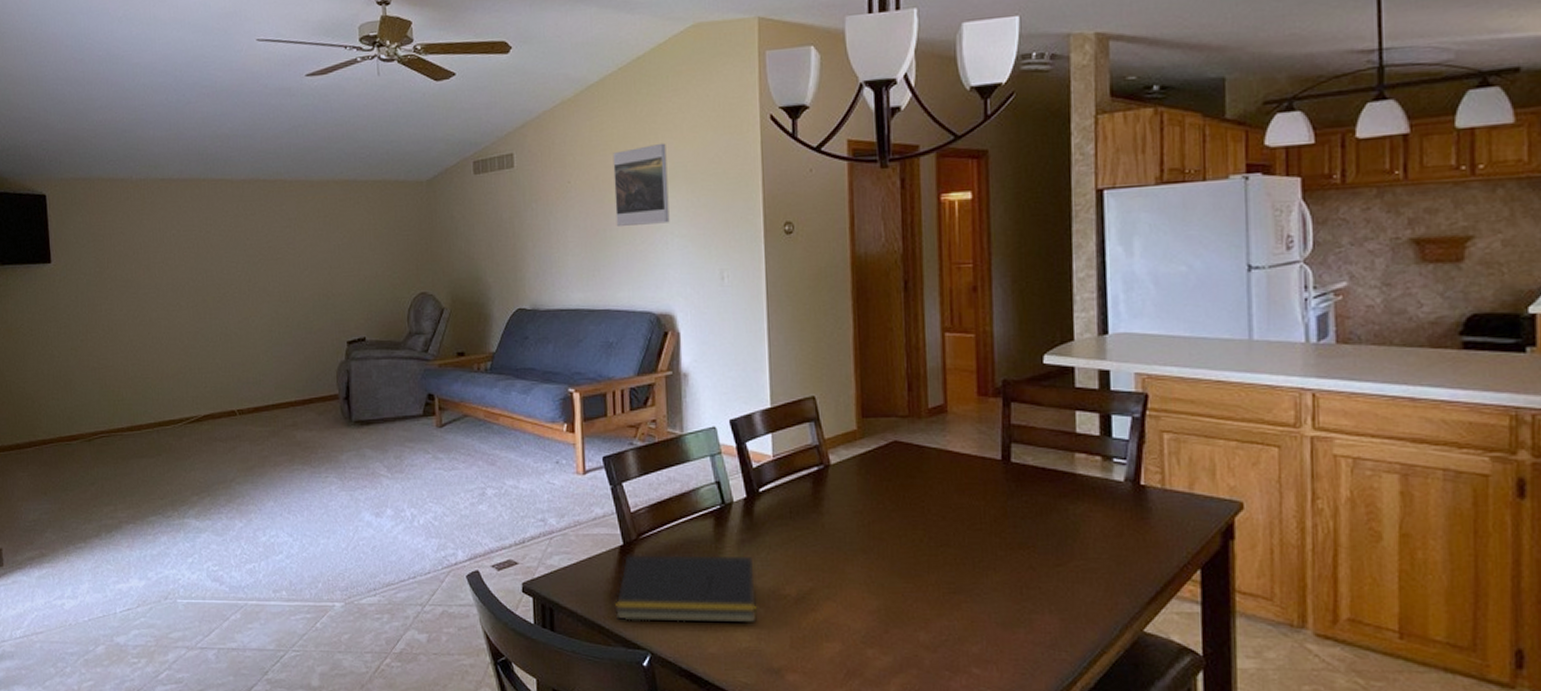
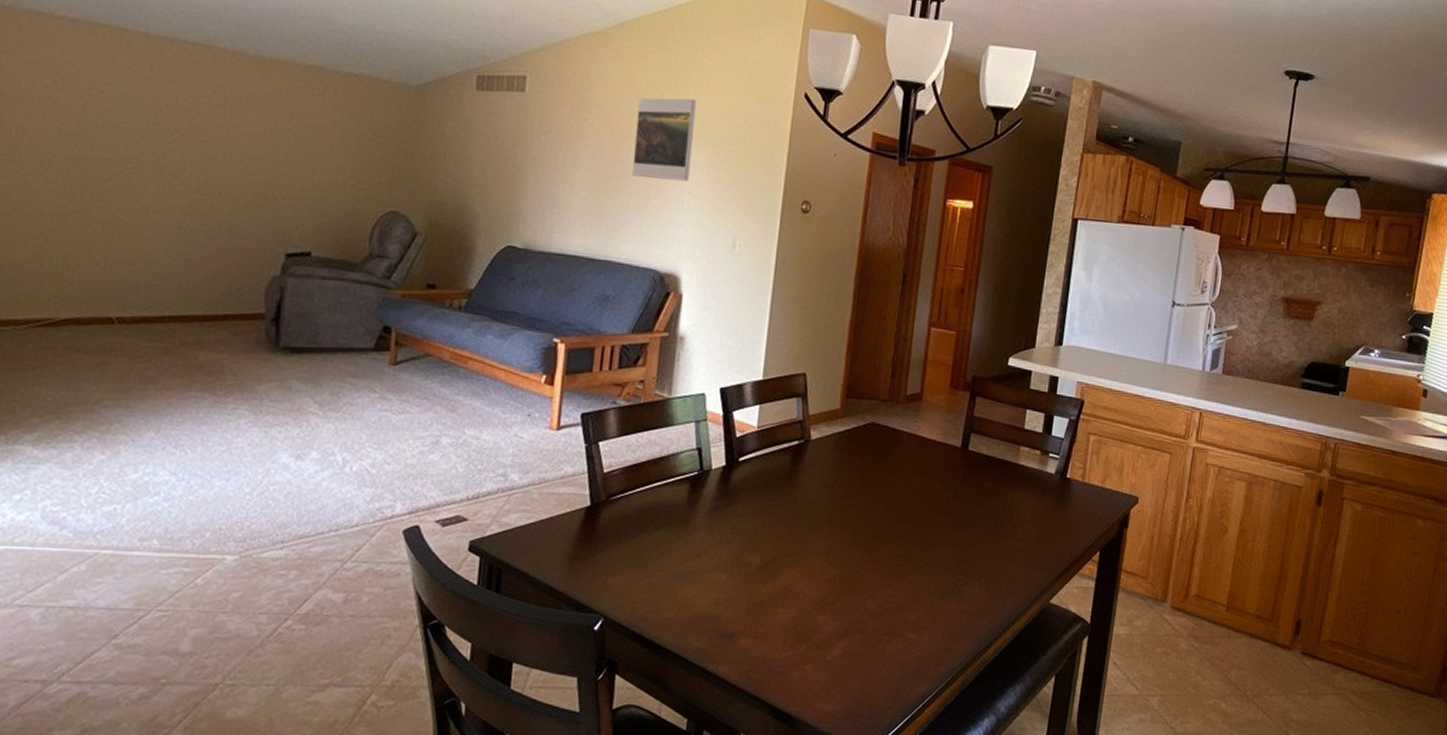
notepad: present [614,553,758,625] -> none [571,515,725,591]

